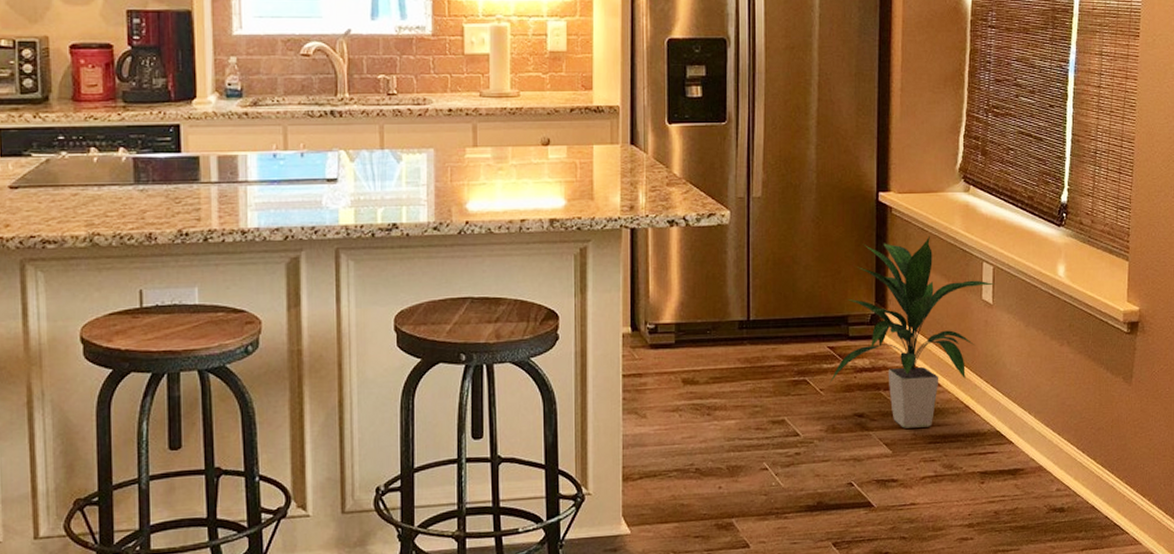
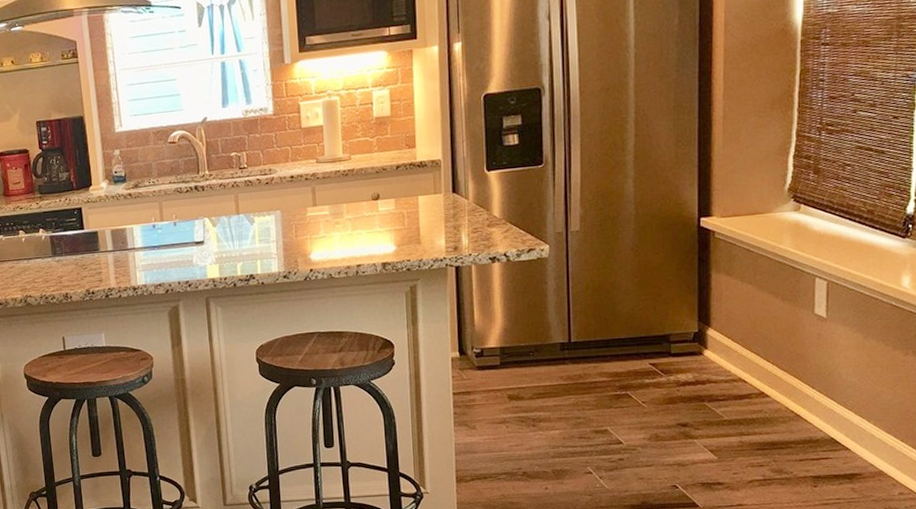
indoor plant: present [830,236,996,429] -> none [652,256,830,436]

